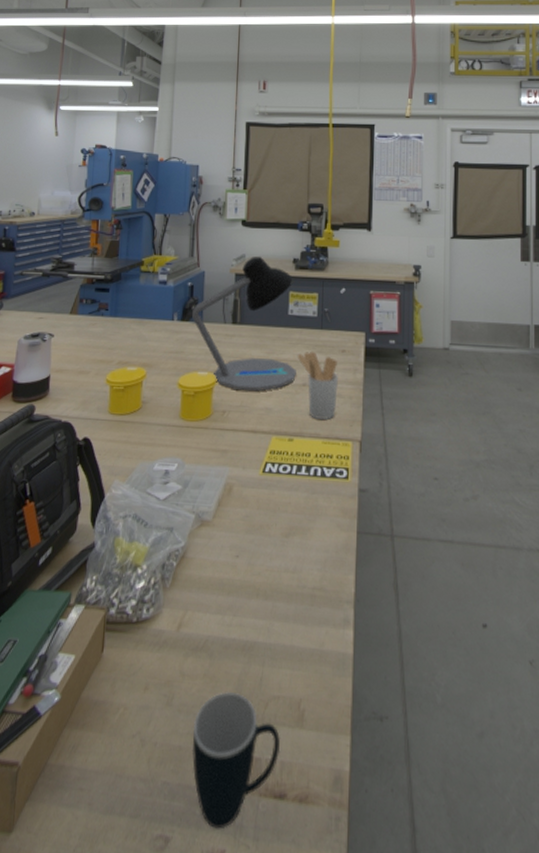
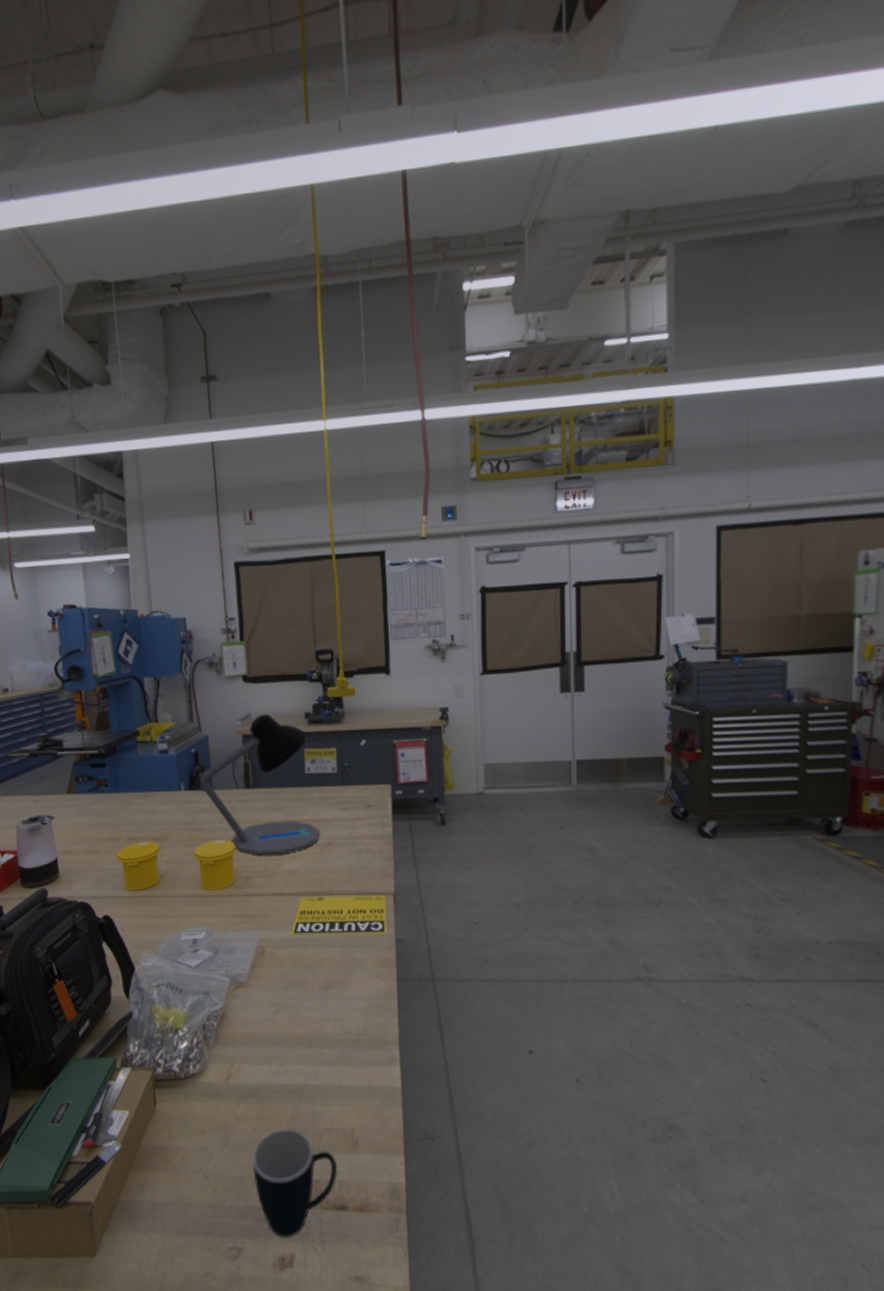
utensil holder: present [297,351,338,420] -> none [319,808,366,876]

